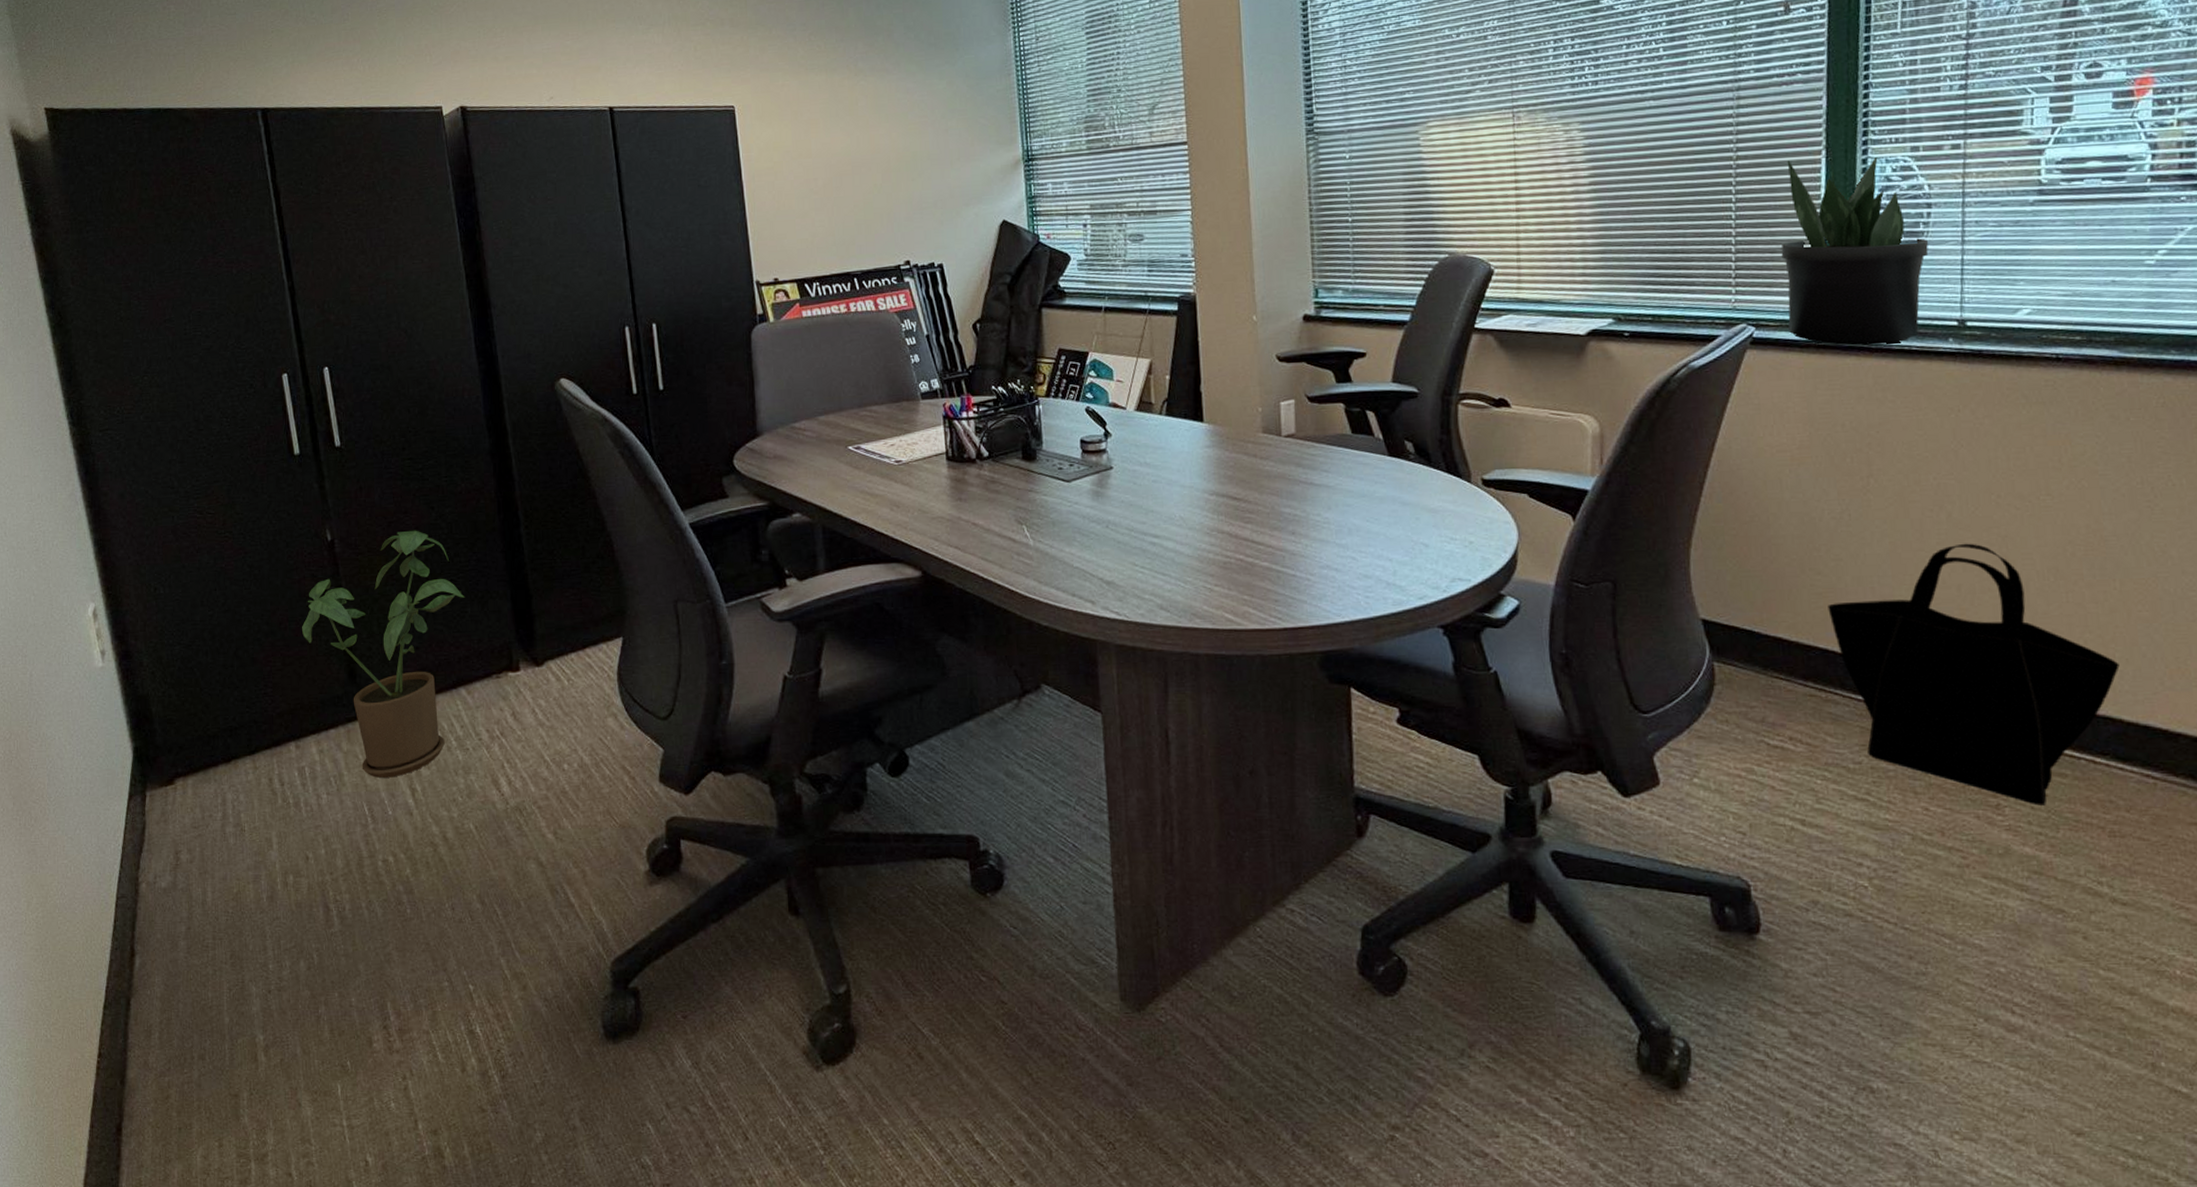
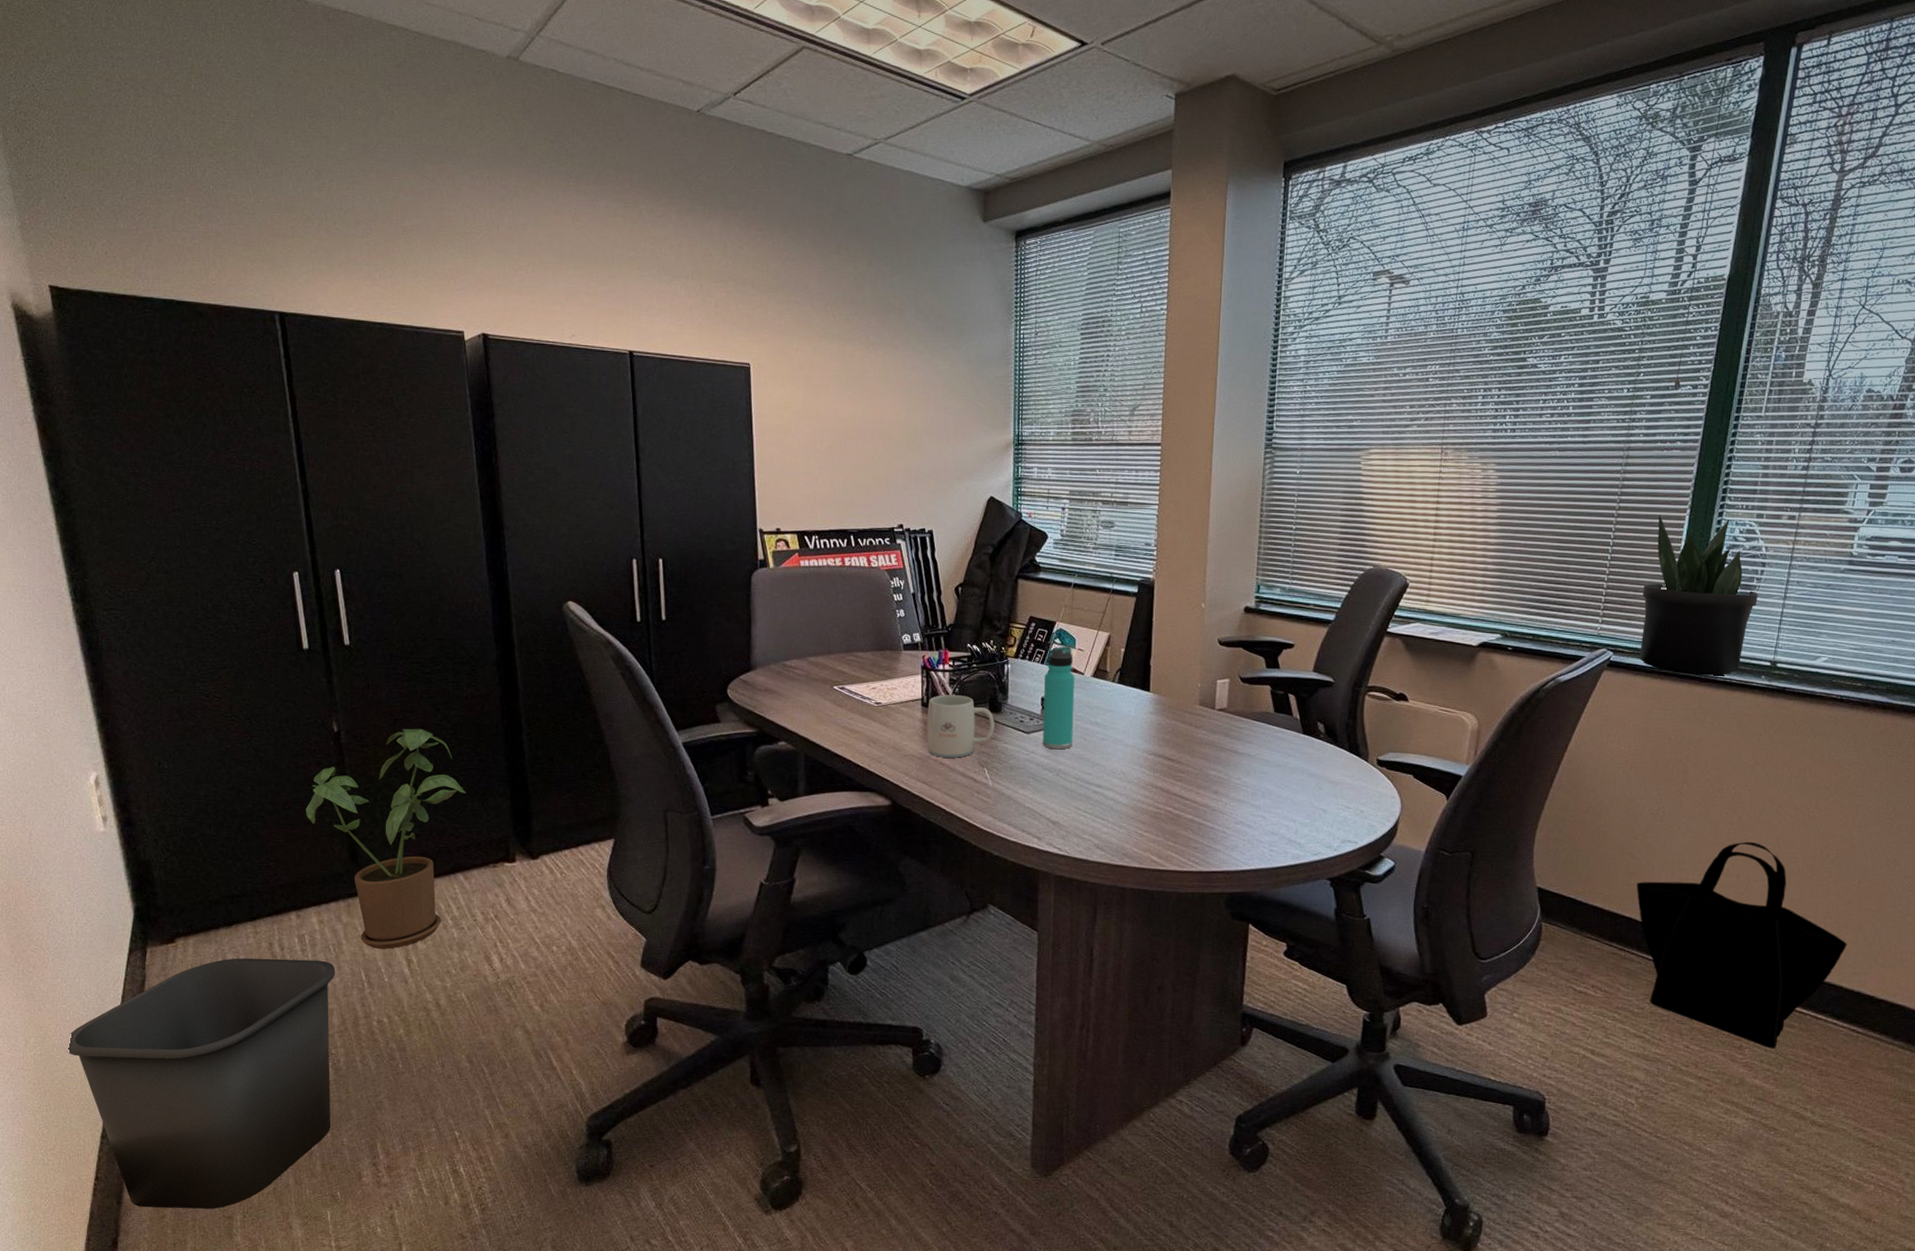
waste bin: none [68,795,338,1087] -> present [66,958,336,1209]
mug: none [953,445,1031,517] -> present [927,695,995,758]
thermos bottle: none [1082,379,1121,498] -> present [1042,646,1075,750]

